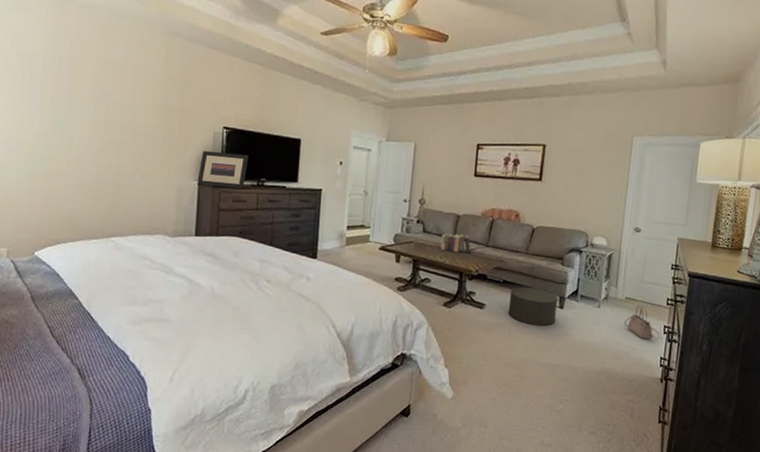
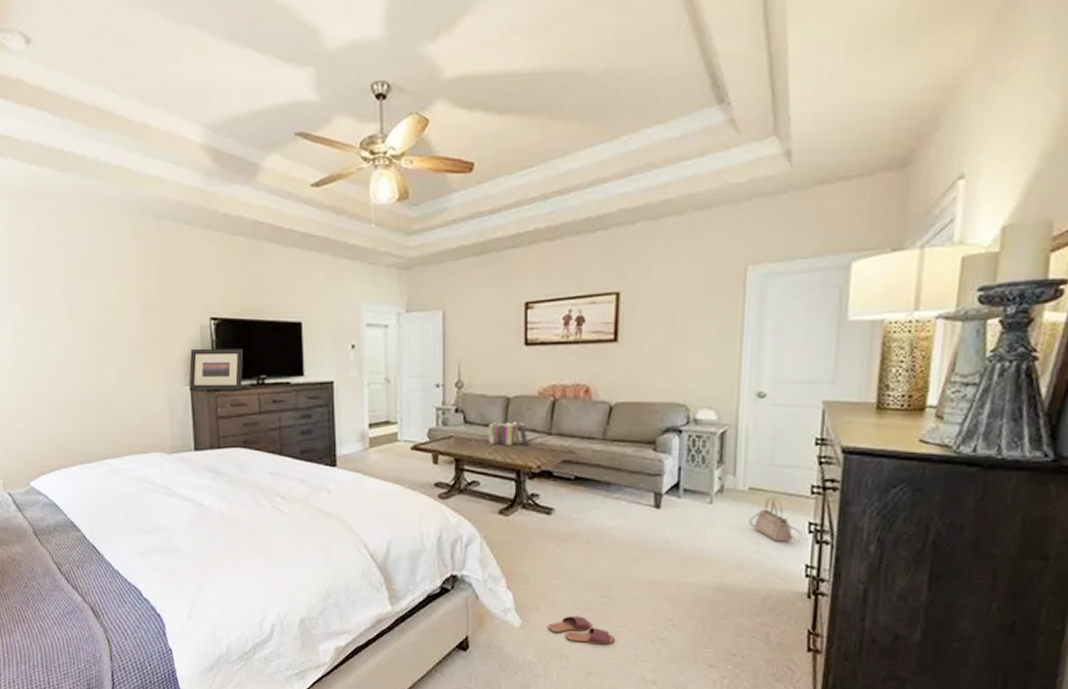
slippers: none [473,390,523,414] -> present [547,616,614,645]
pouf: present [508,287,558,327] -> none [585,483,652,533]

